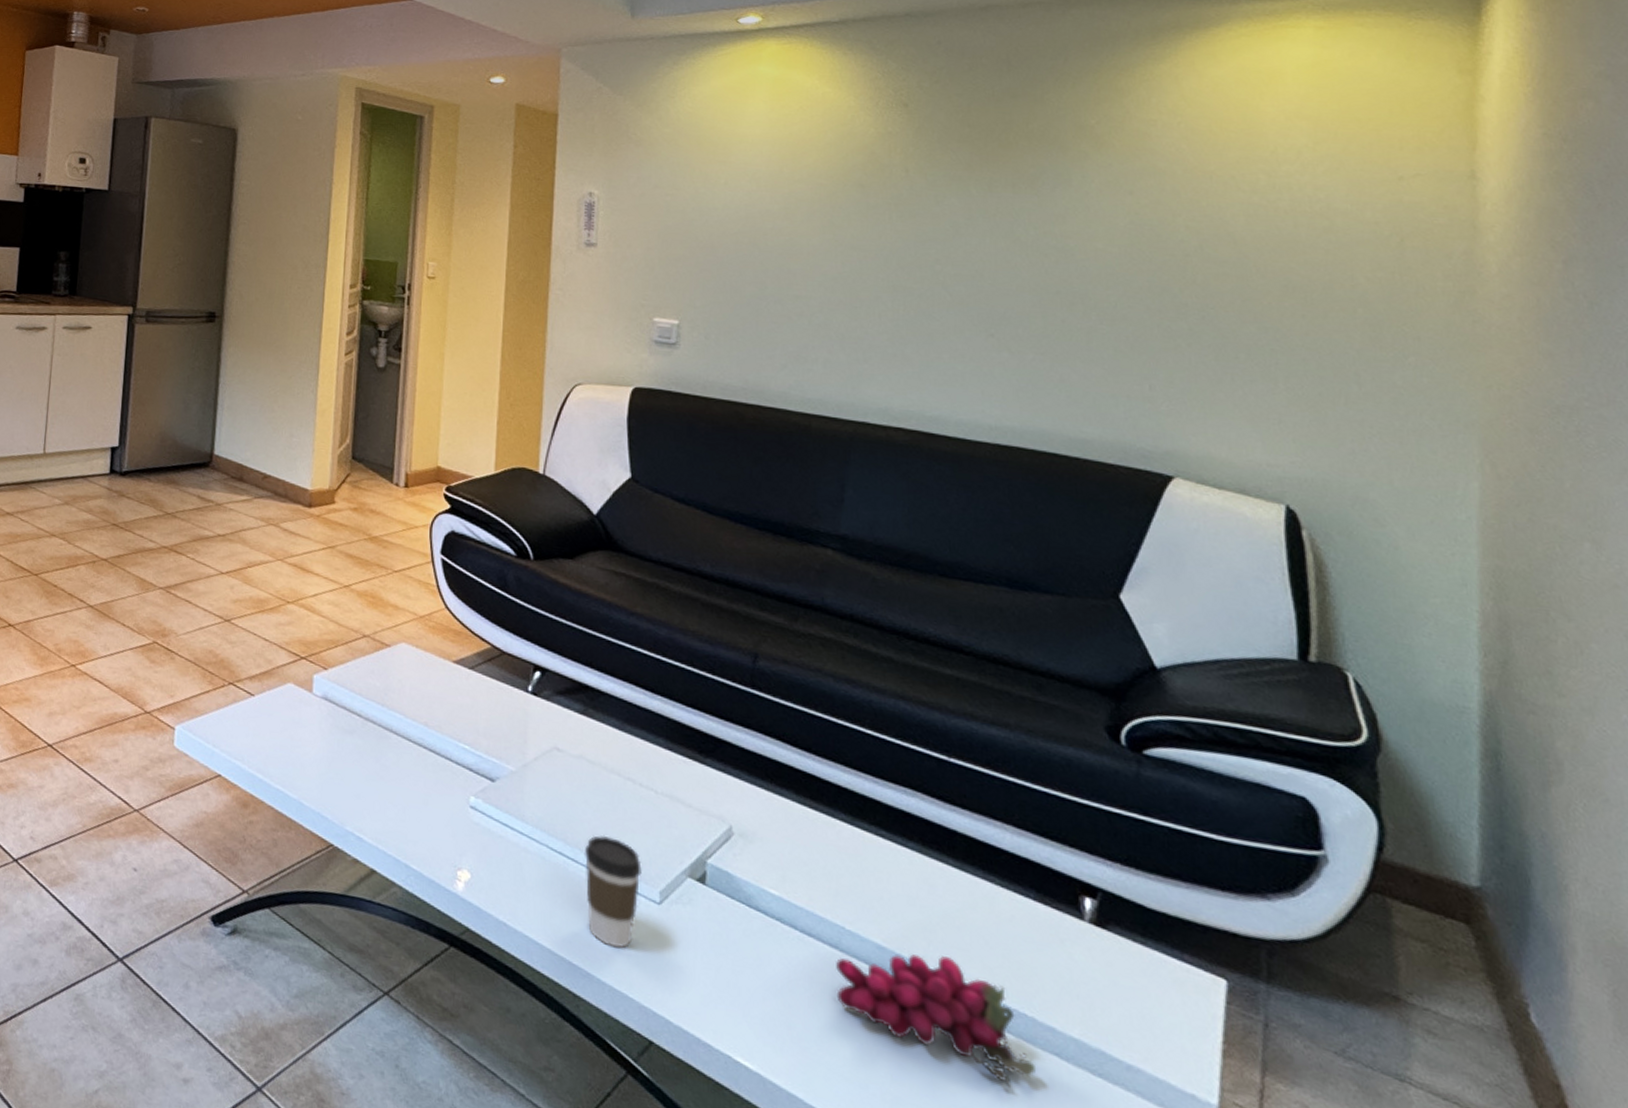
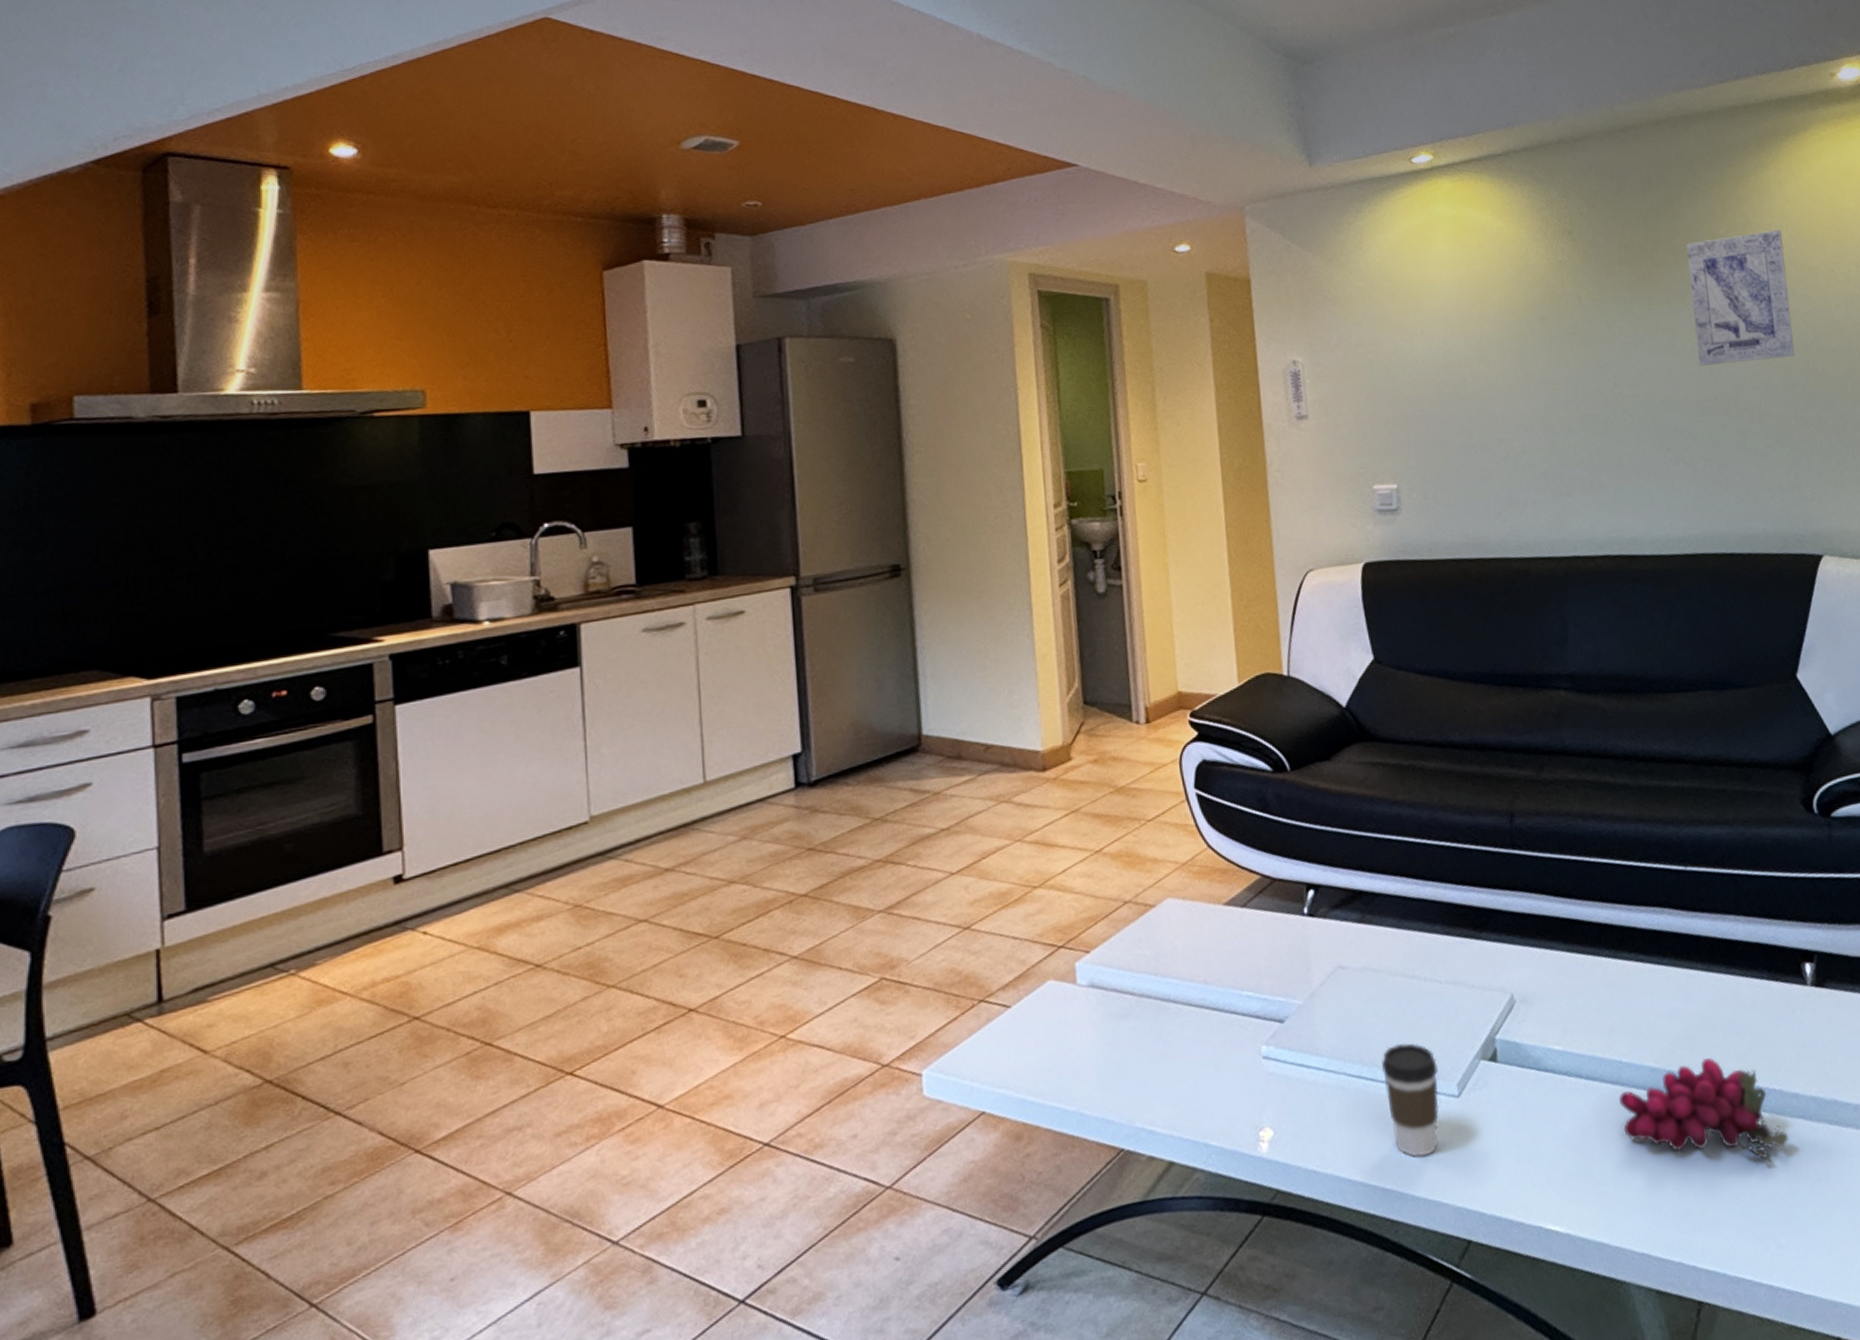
wall art: none [1042,126,1171,263] -> present [1686,229,1795,366]

